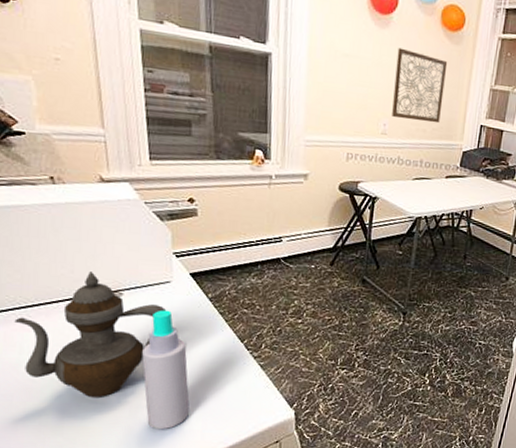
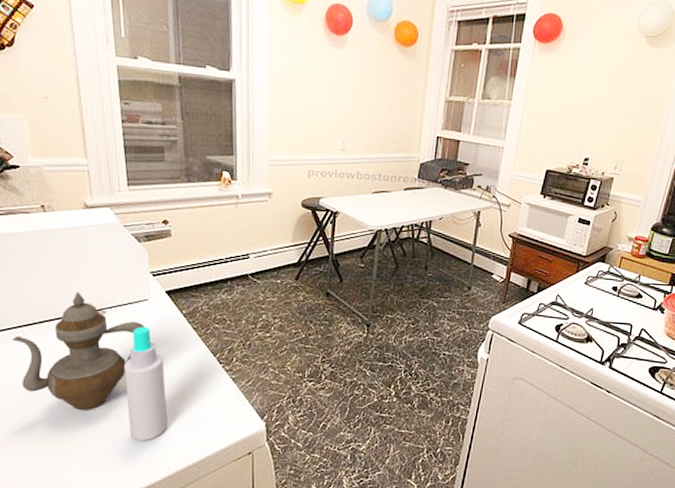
wall art: present [392,47,448,124] -> none [350,66,403,137]

